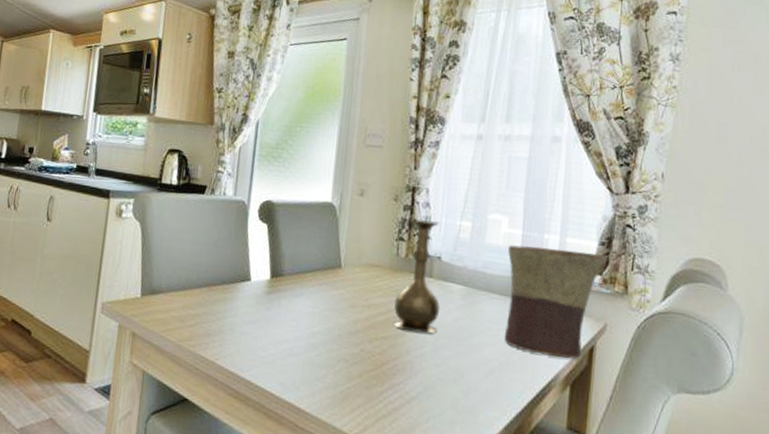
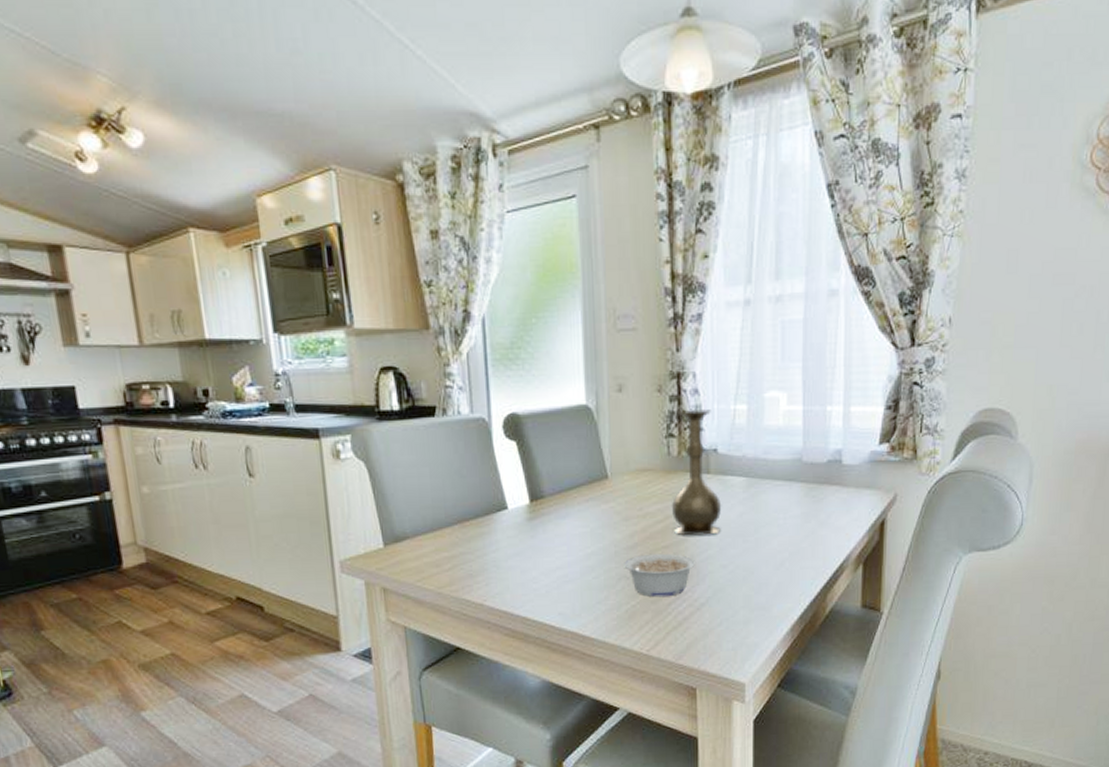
legume: none [344,341,410,386] -> present [624,553,695,598]
flower pot: present [504,245,605,359] -> none [788,420,892,538]

